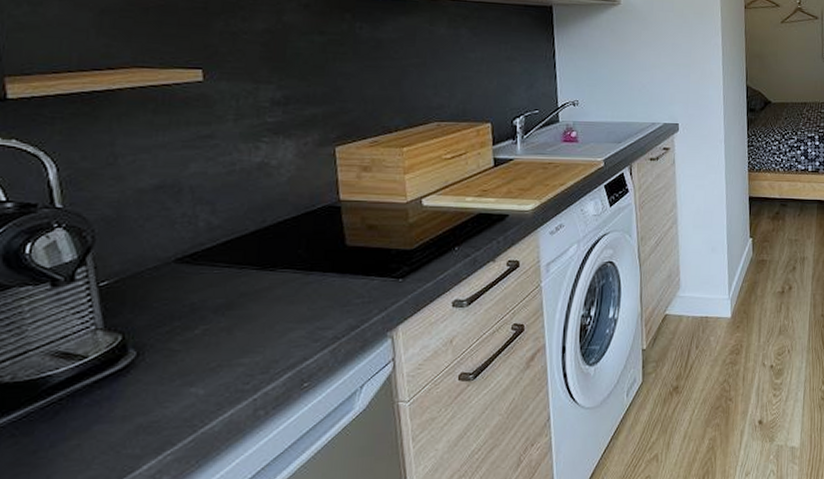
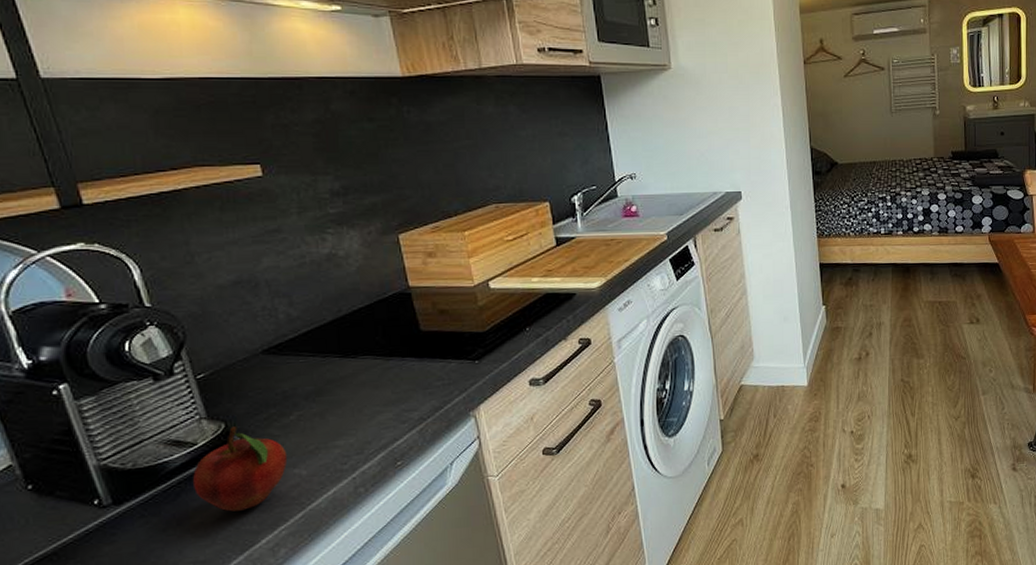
fruit: none [76,339,186,433] -> present [193,426,288,512]

